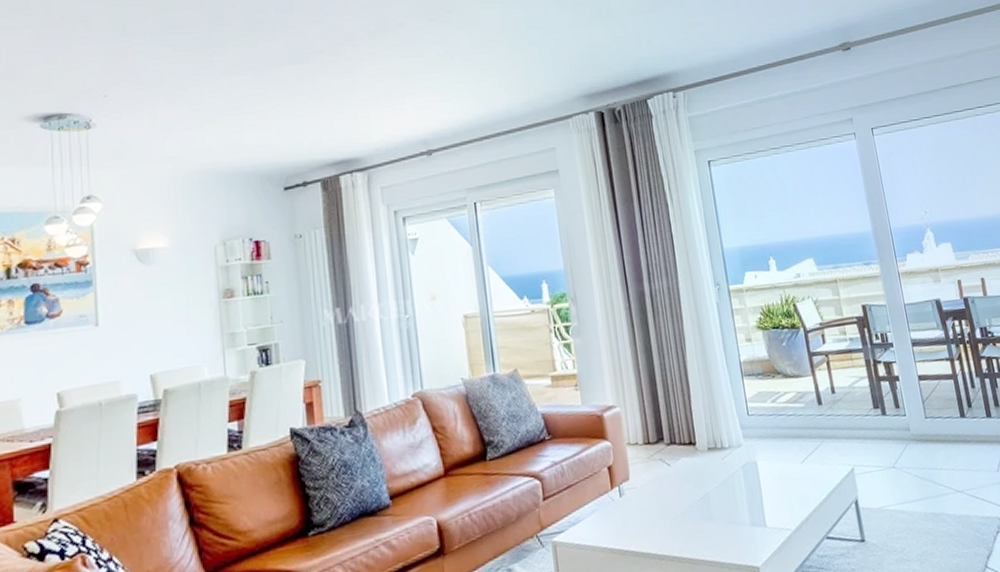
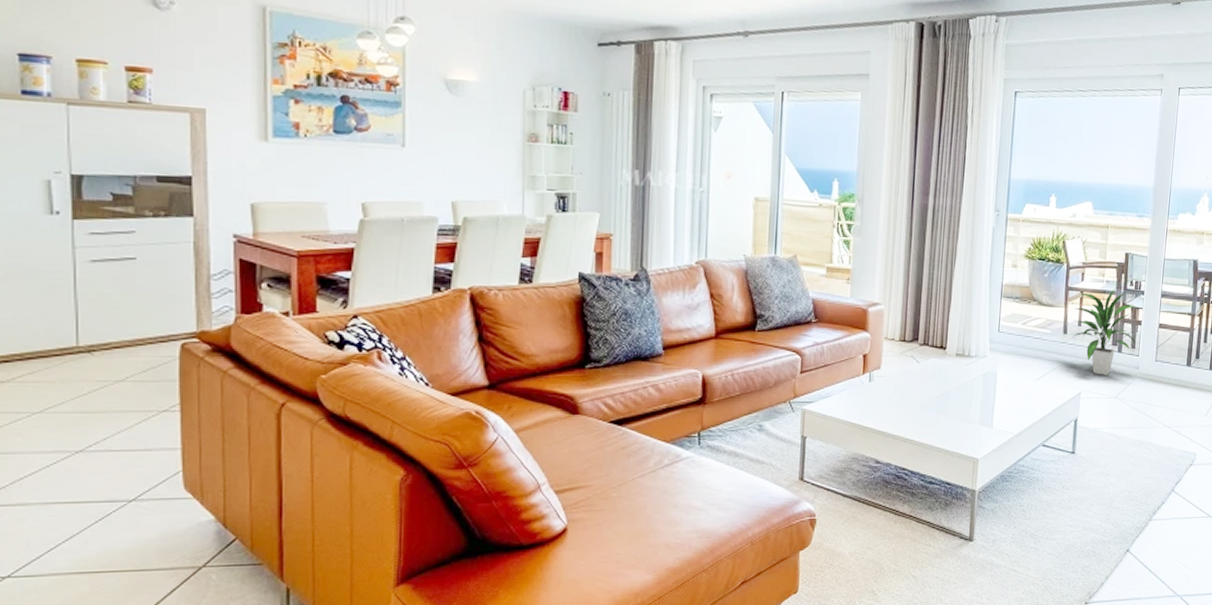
indoor plant: none [823,344,900,445] -> present [1072,287,1137,375]

